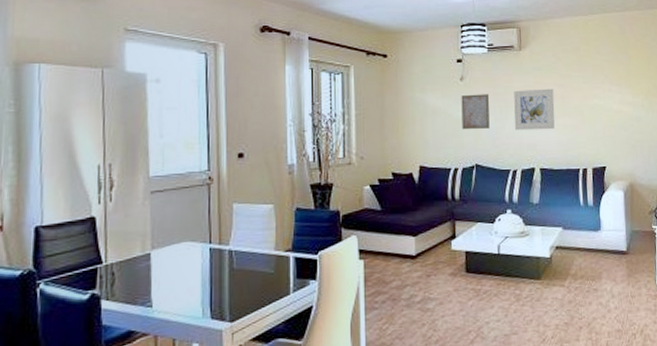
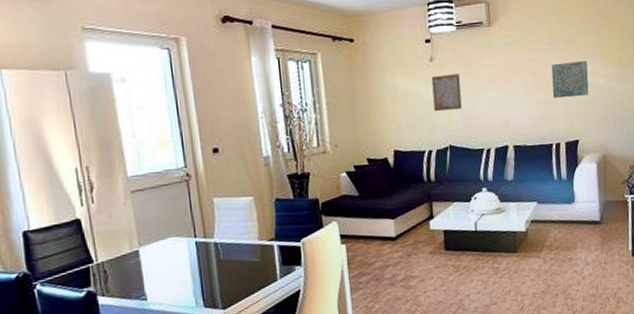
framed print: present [514,88,555,131] -> none [484,64,527,109]
wall art: none [580,88,617,124] -> present [551,60,589,99]

